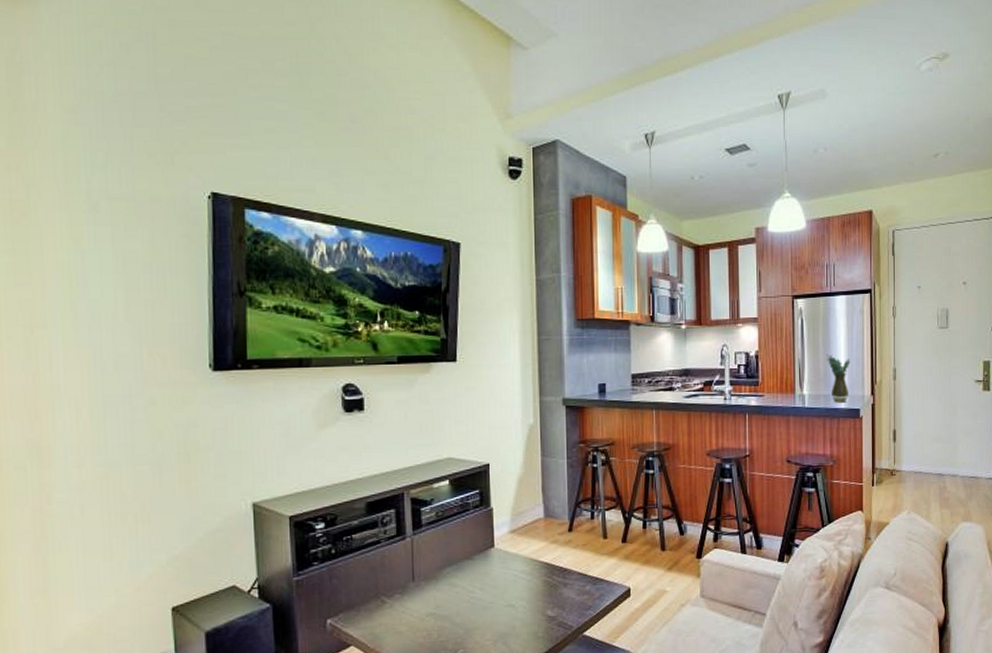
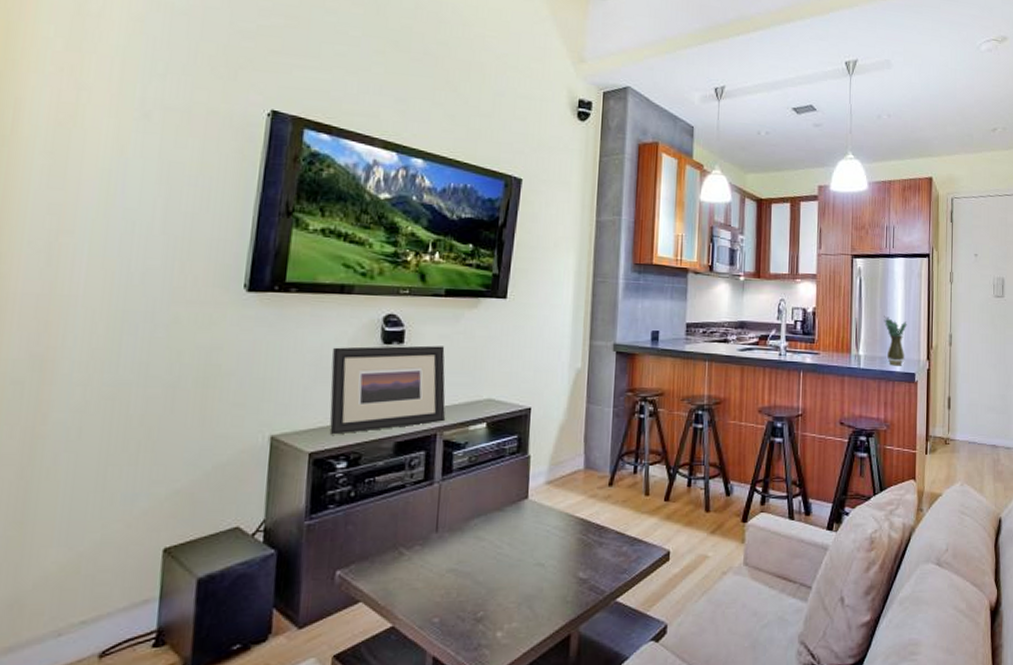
picture frame: none [298,411,410,499] -> present [329,345,445,435]

